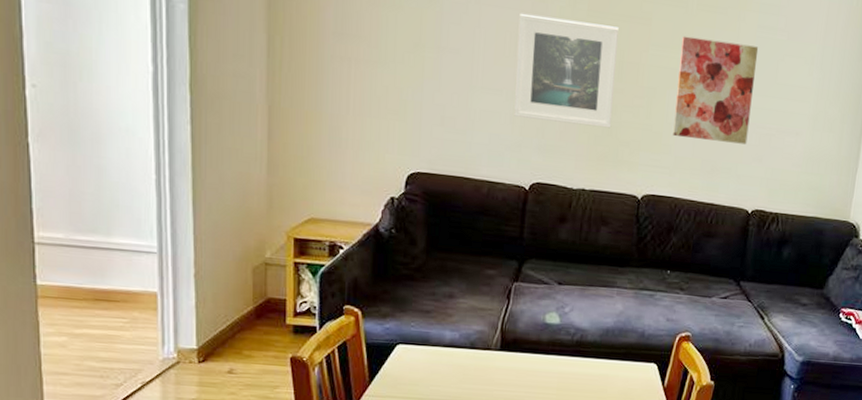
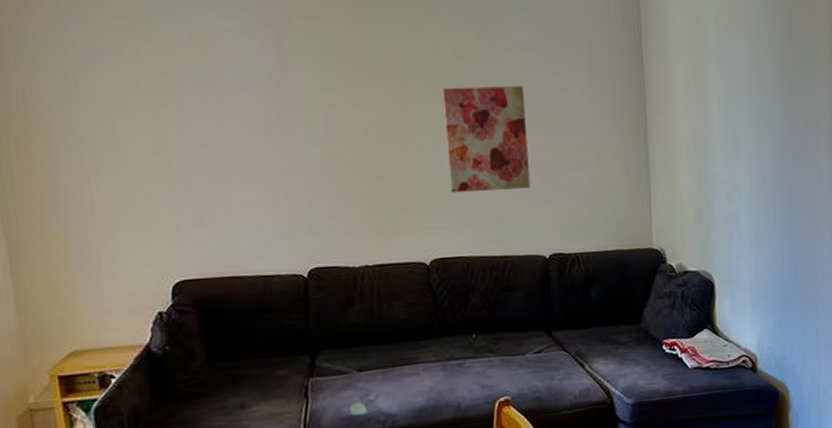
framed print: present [514,13,619,128] -> none [265,91,384,202]

